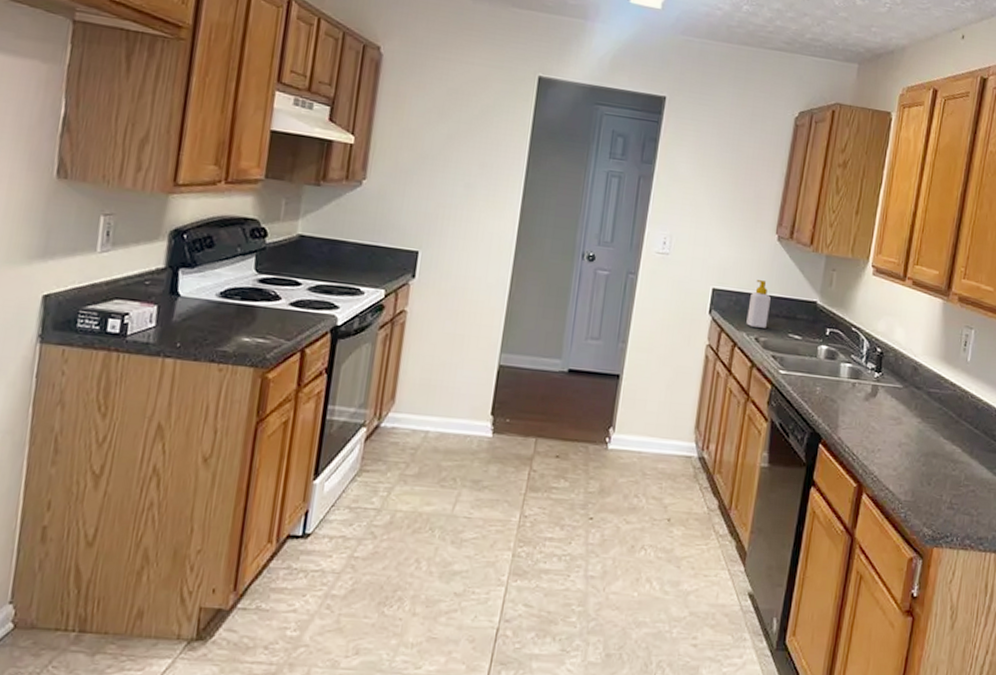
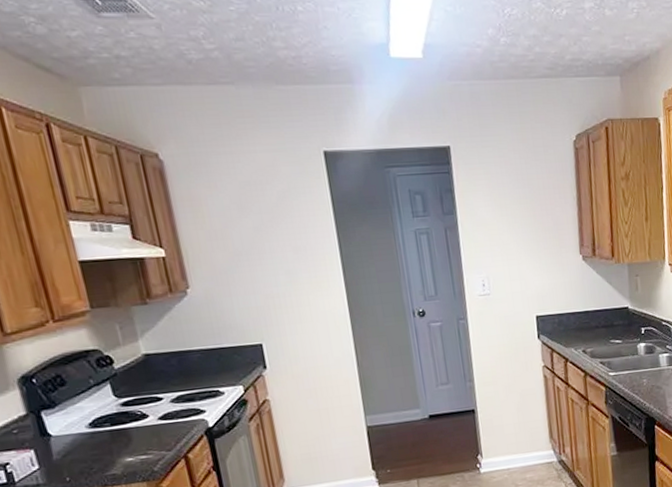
soap bottle: present [746,280,771,328] -> none [570,299,590,342]

